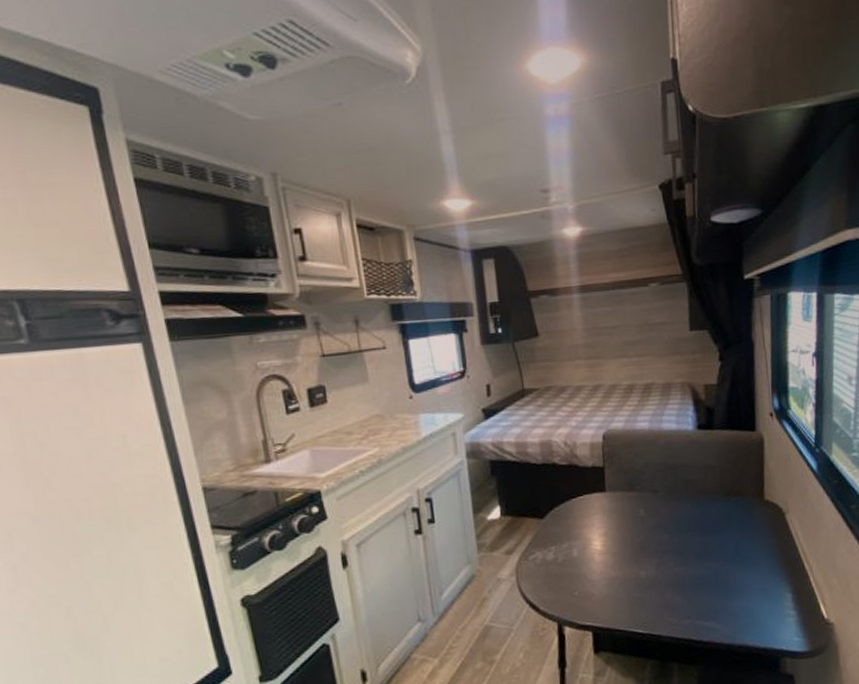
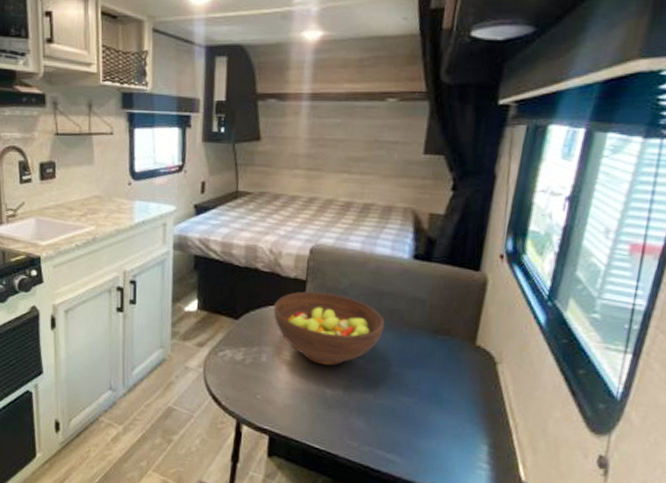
fruit bowl: none [576,475,683,548] -> present [273,291,385,366]

